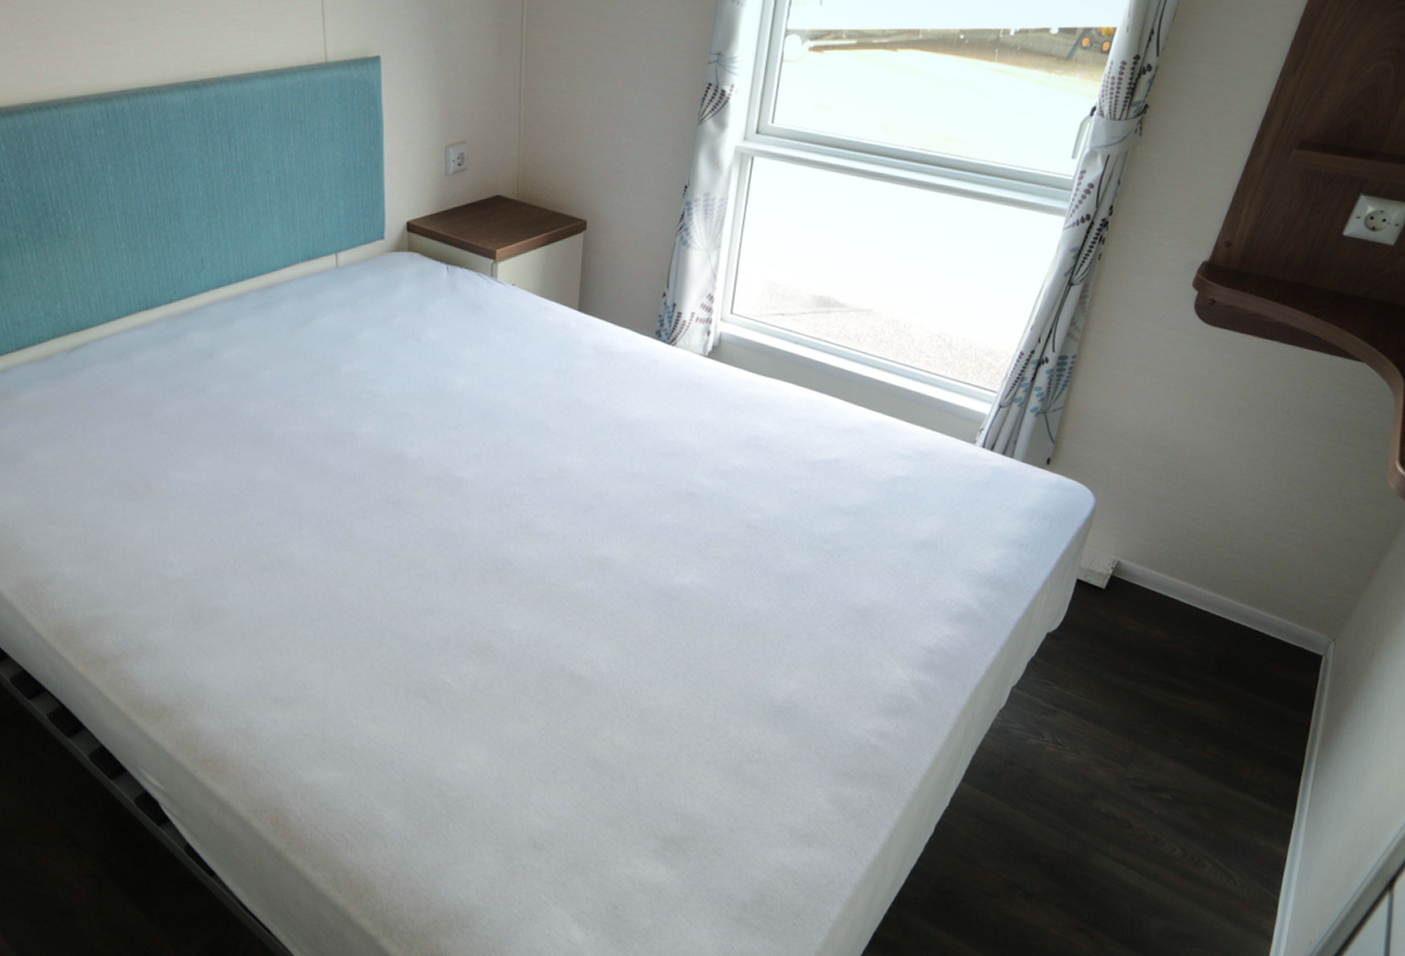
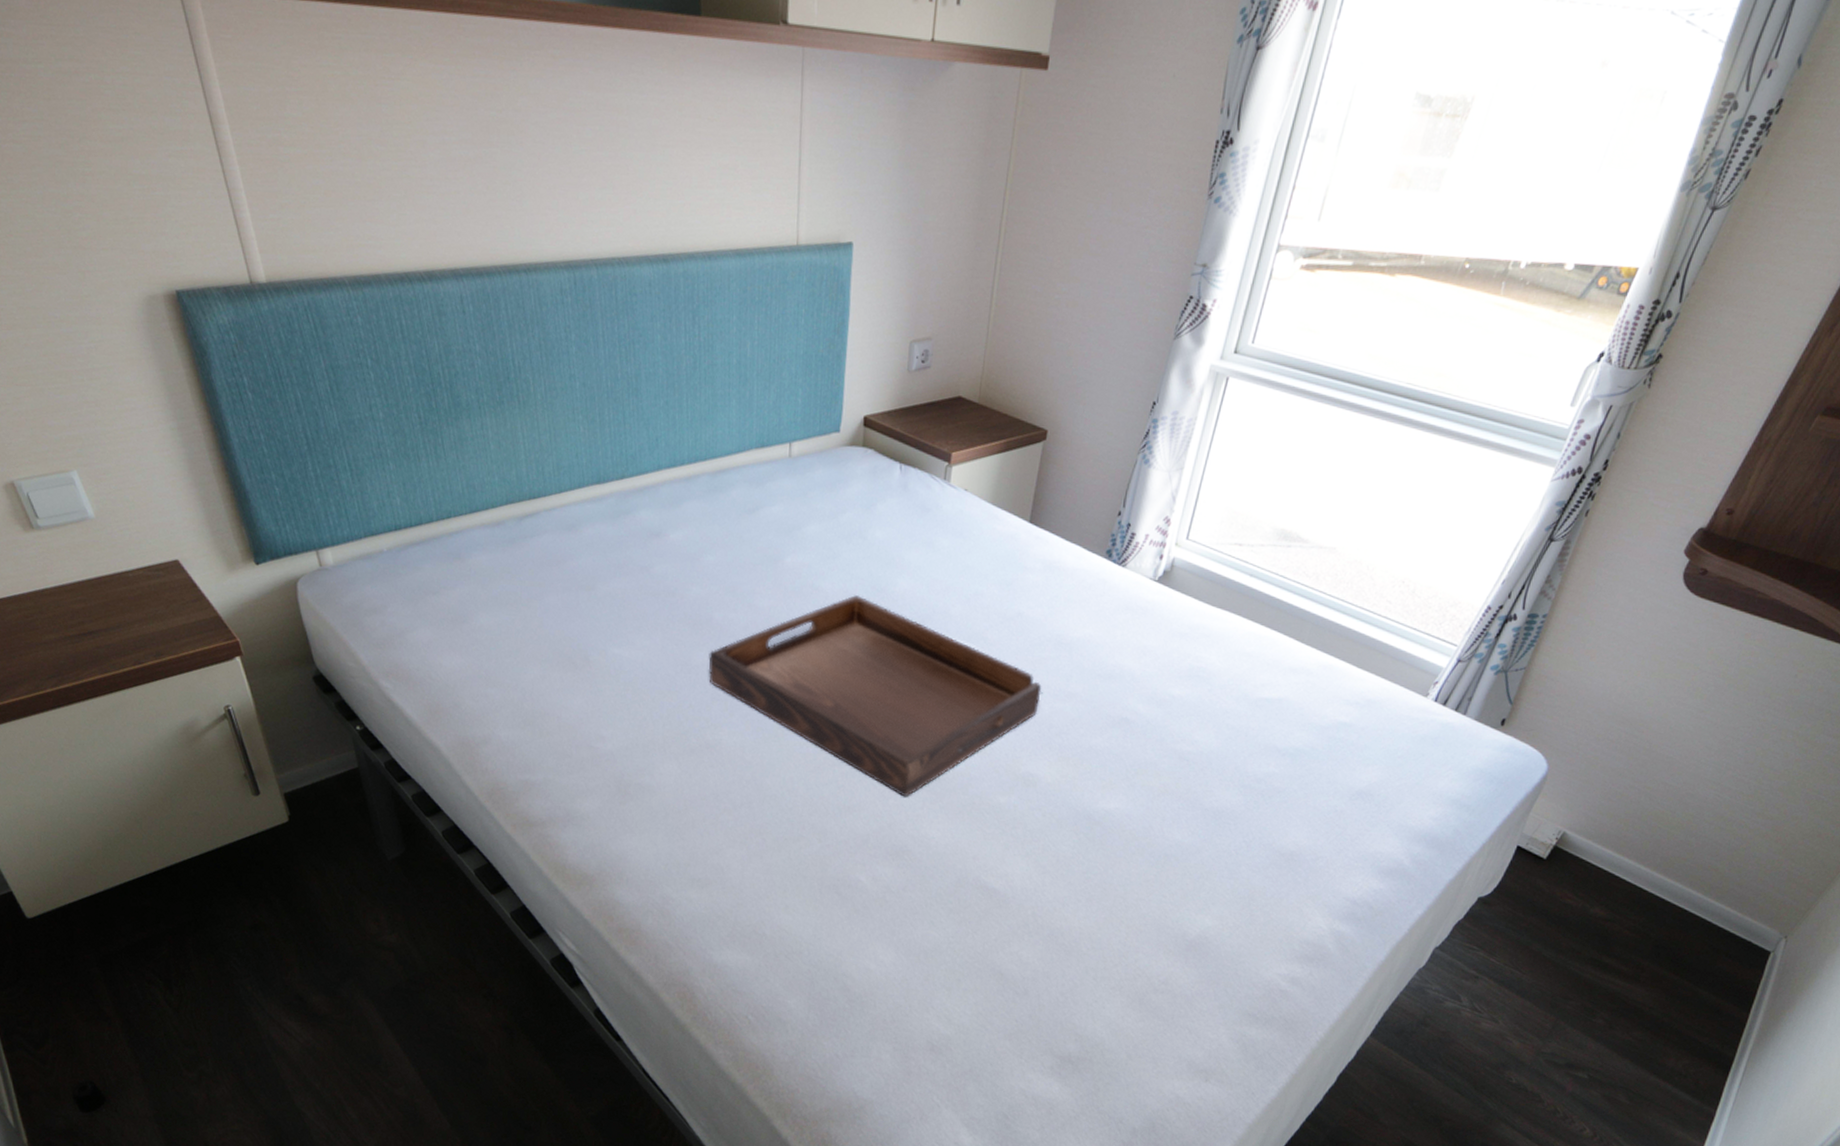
serving tray: none [273,397,607,593] -> present [708,595,1042,797]

